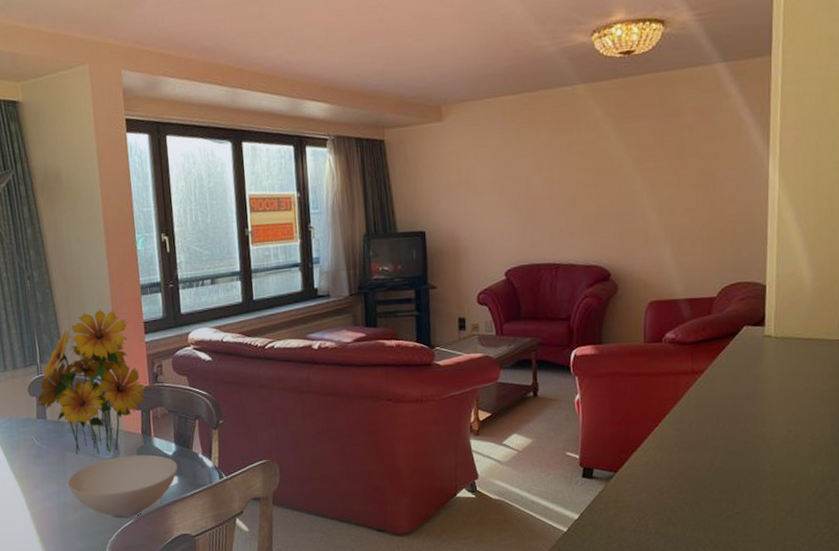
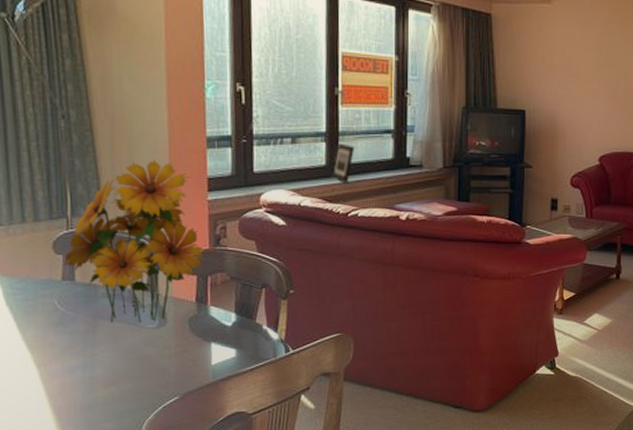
bowl: present [67,454,178,519] -> none [97,325,237,395]
picture frame: none [247,280,267,317] -> present [331,143,354,182]

